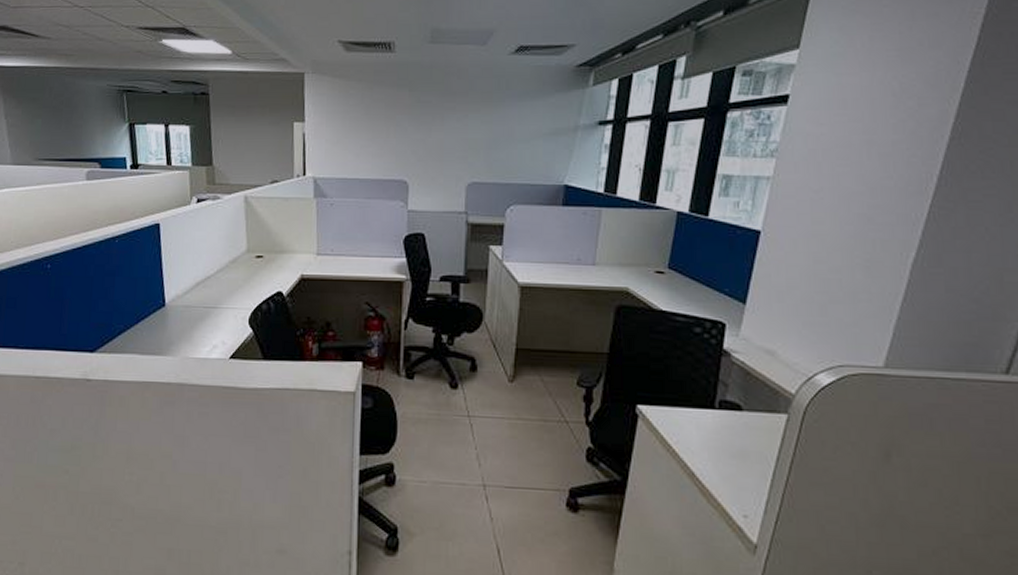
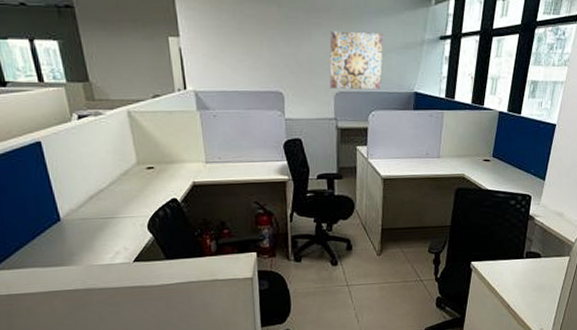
wall art: none [462,116,529,181] -> present [329,31,384,90]

